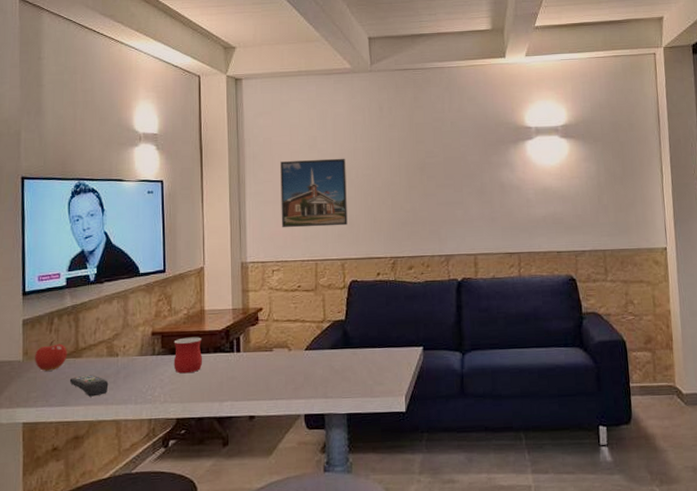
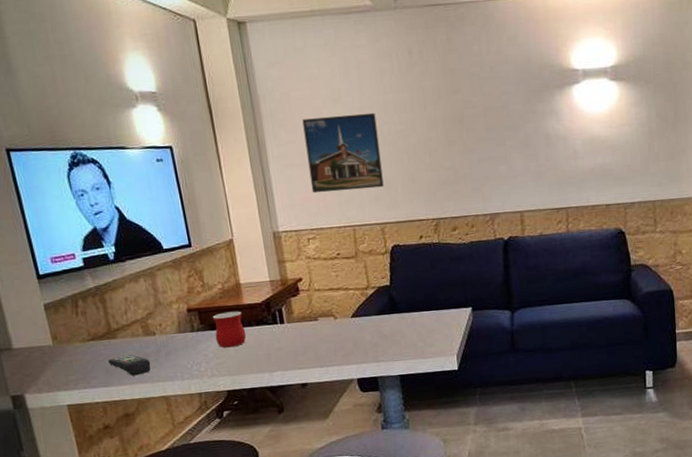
fruit: present [35,340,68,371] -> none [65,323,101,354]

